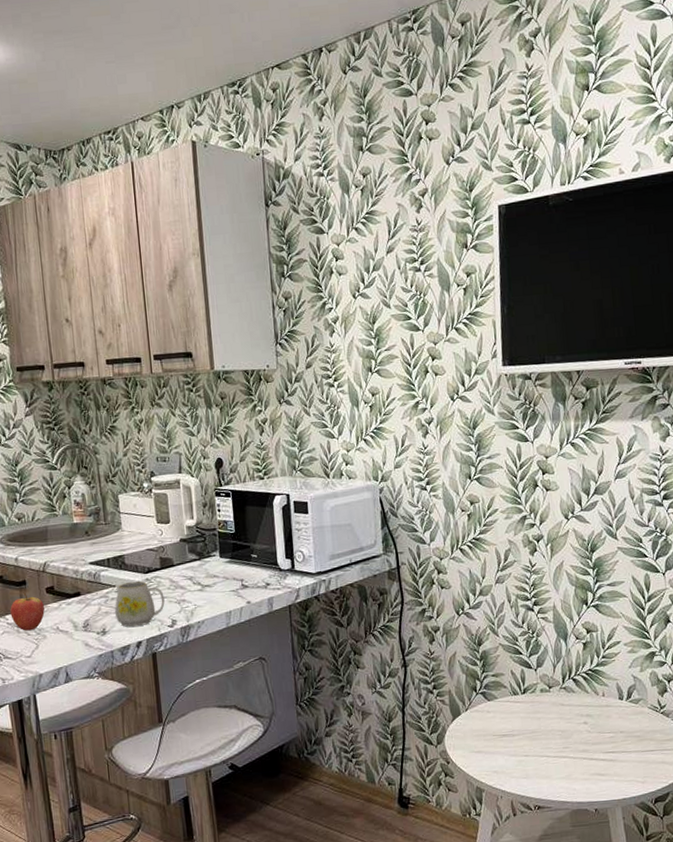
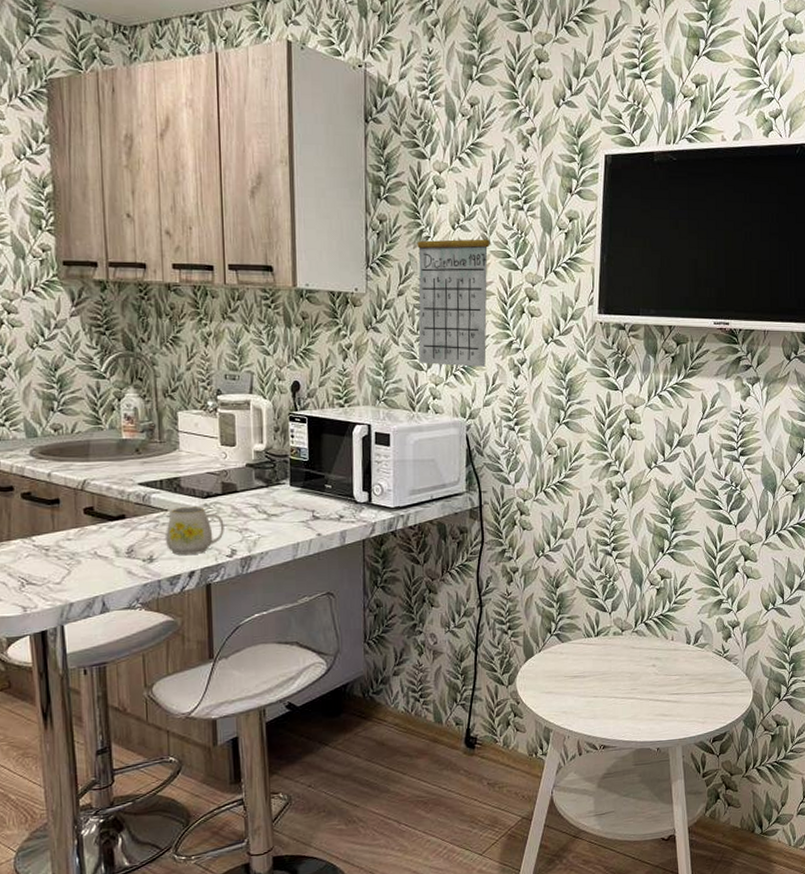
fruit: present [10,592,45,631] -> none [38,512,80,555]
calendar: none [321,279,394,432] -> present [417,210,490,367]

